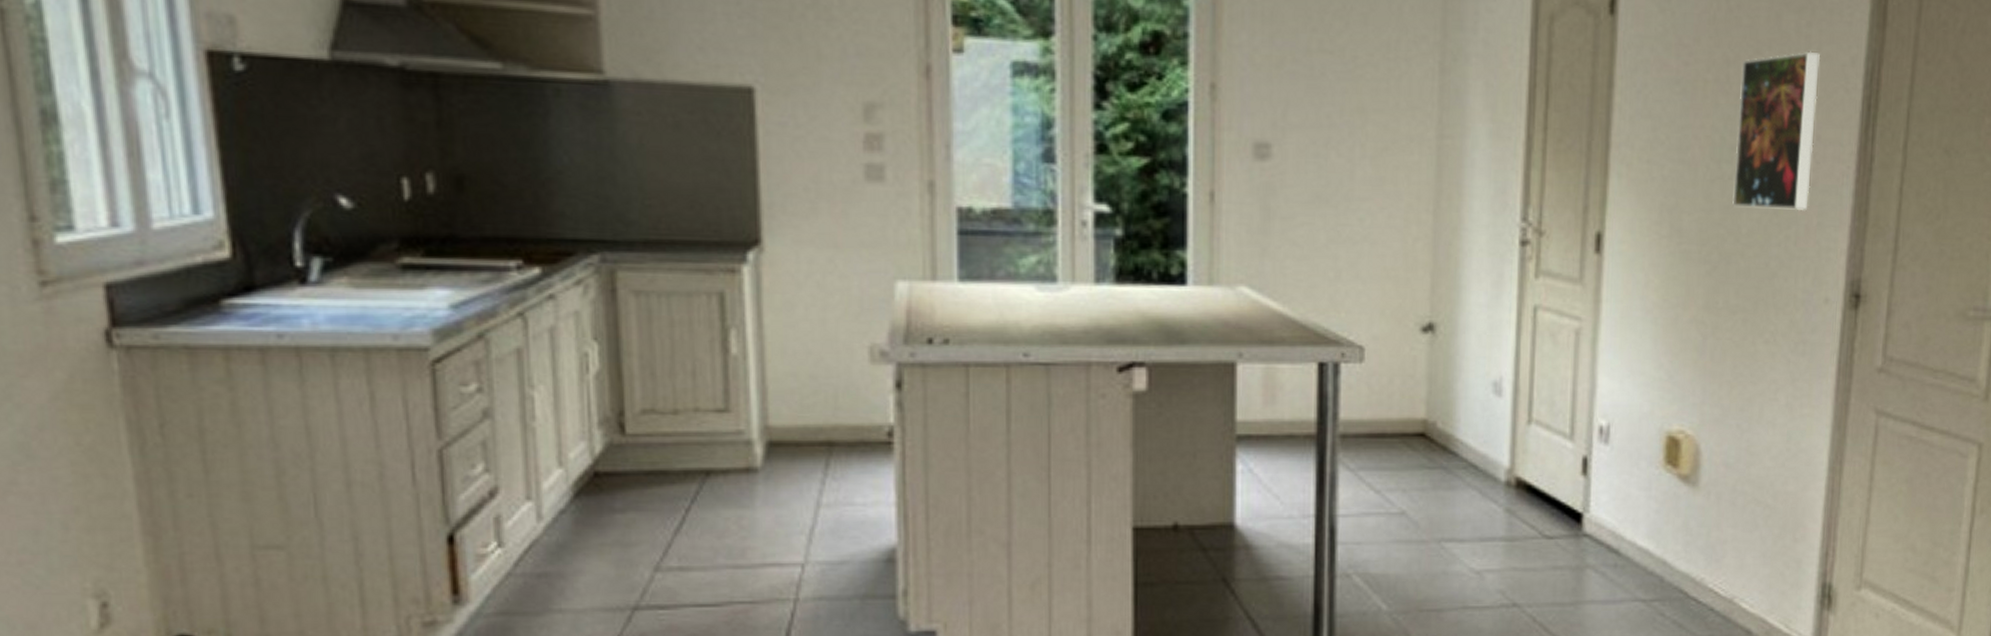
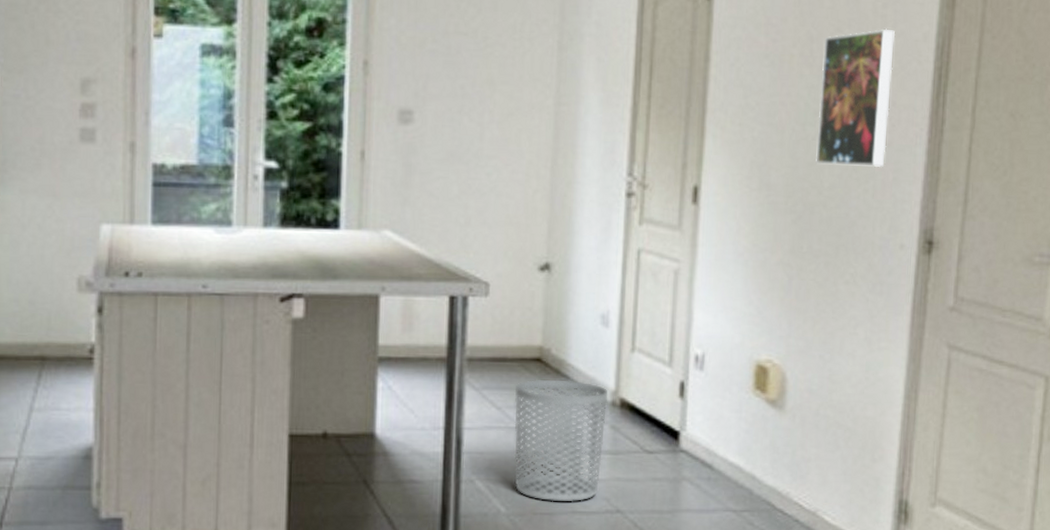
waste bin: none [1395,457,1502,597] -> present [514,380,608,502]

